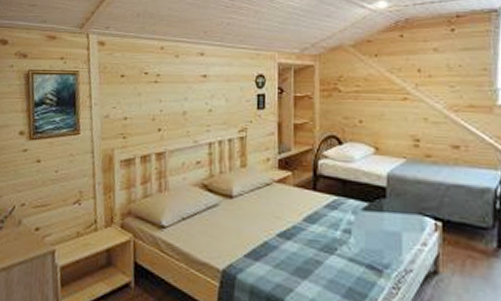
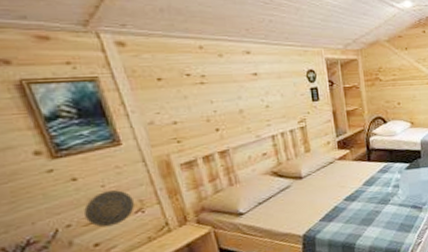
decorative plate: none [36,177,76,213] -> present [84,190,135,228]

